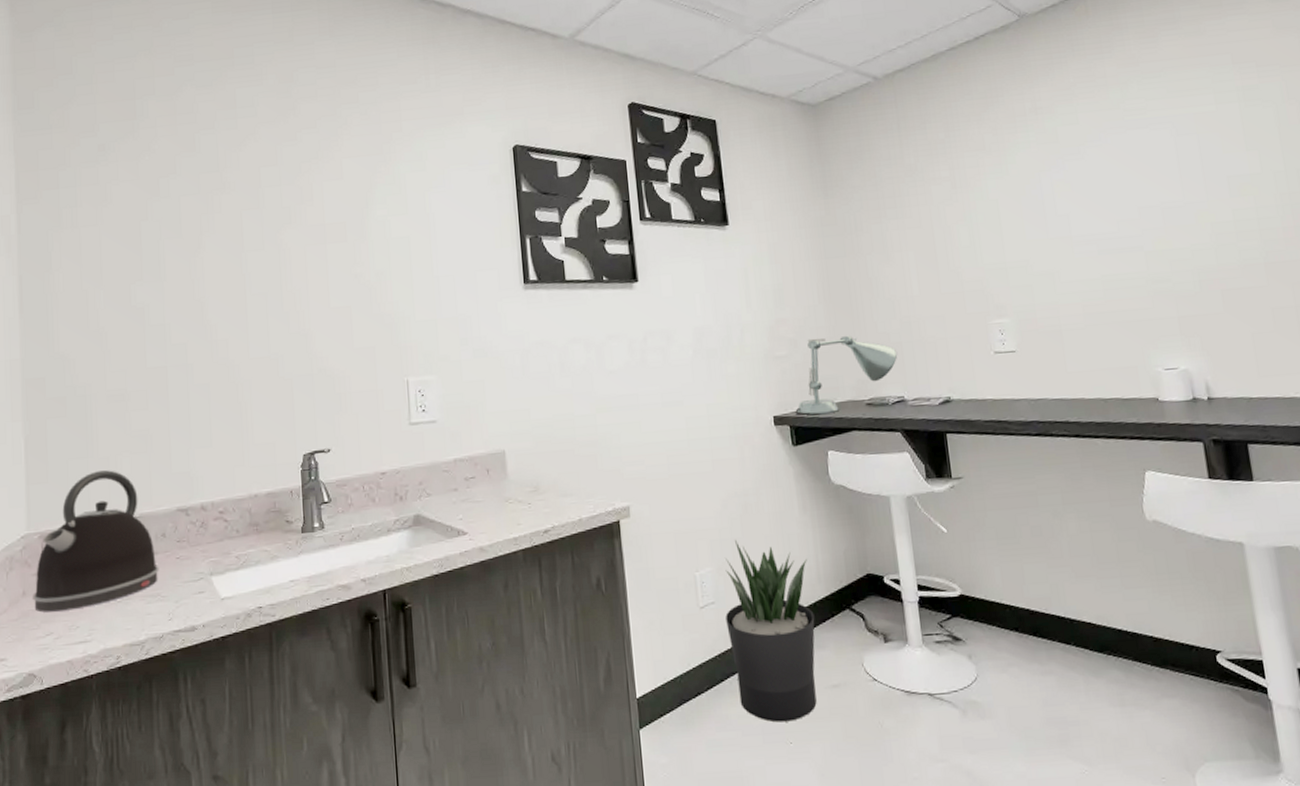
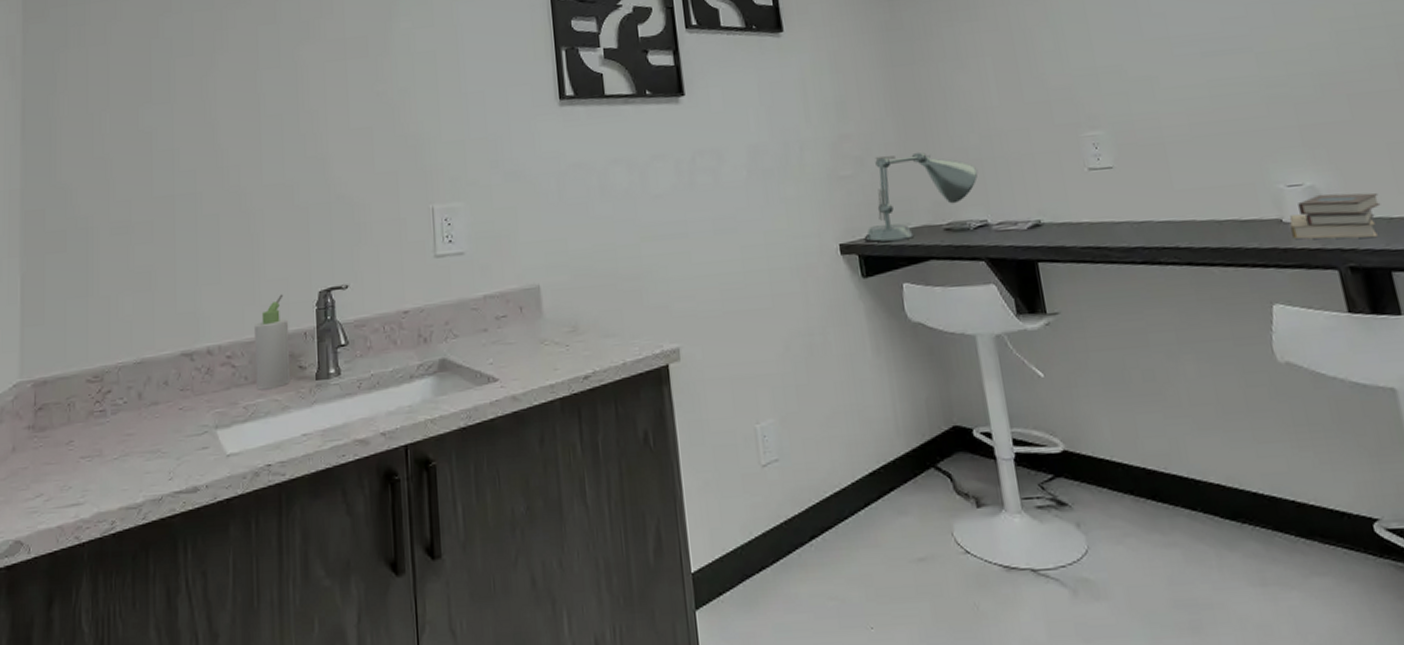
kettle: present [31,470,159,613] -> none [22,310,160,471]
bottle: none [243,456,279,542] -> present [253,294,291,390]
planter: present [725,539,817,723] -> none [790,386,901,603]
books: none [1164,376,1243,416] -> present [1289,192,1381,240]

